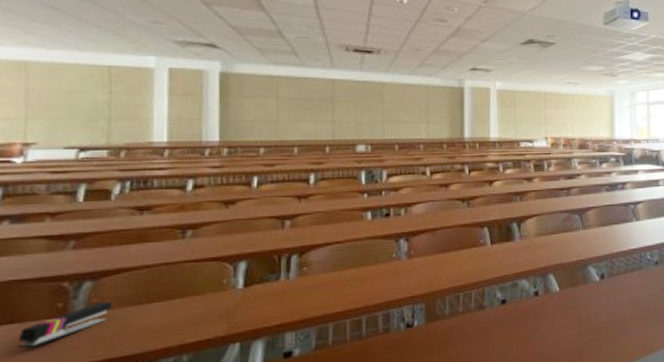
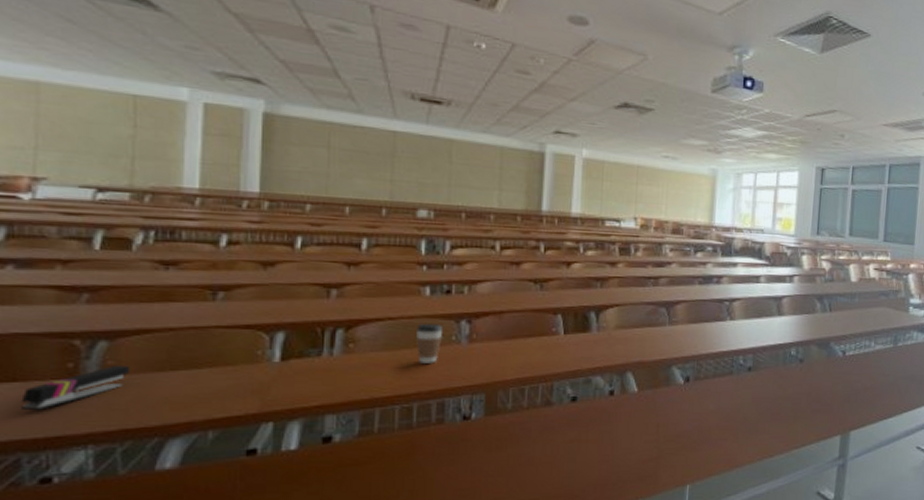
coffee cup: none [360,243,385,280] -> present [415,323,444,363]

